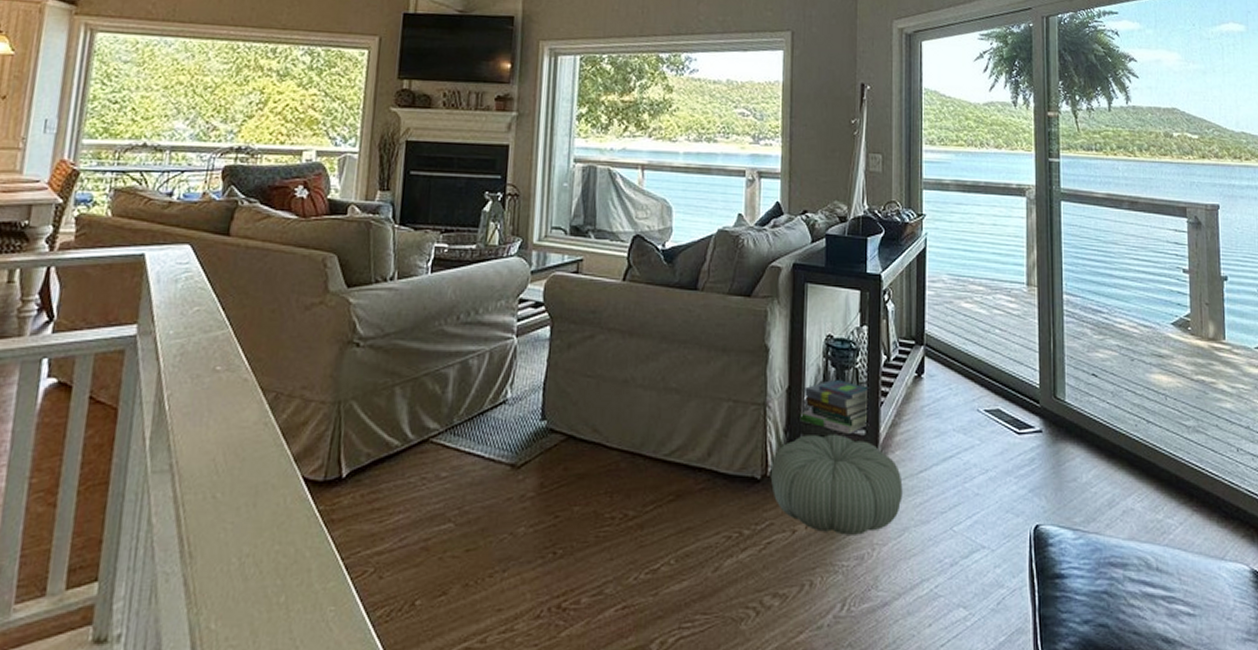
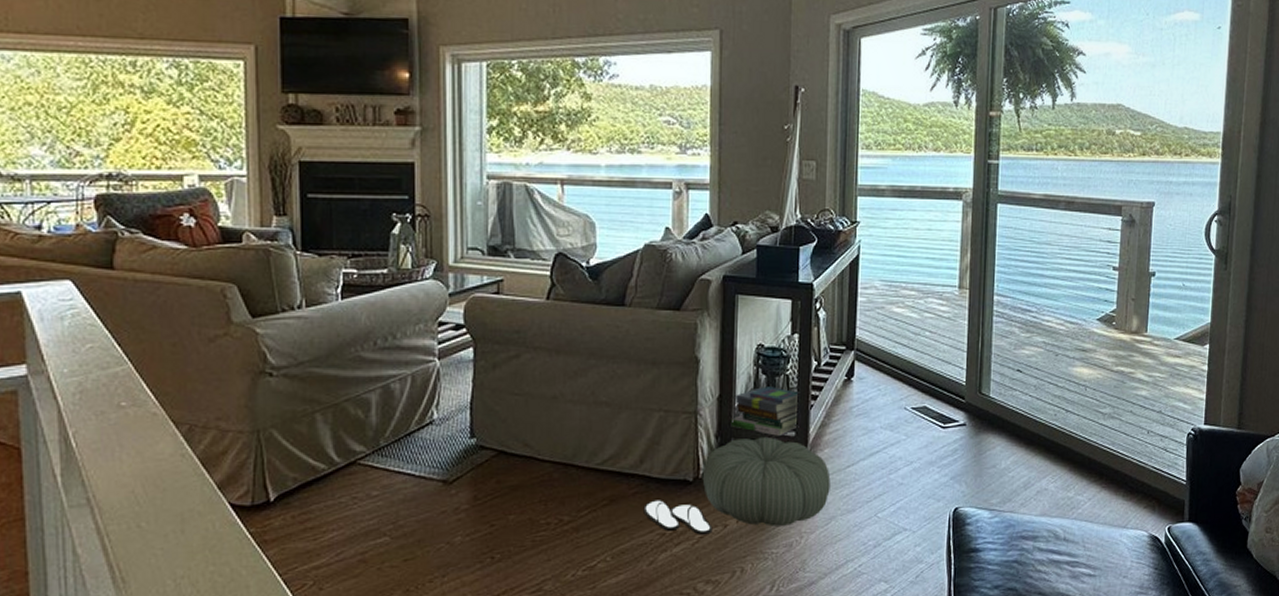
slippers: none [710,498,781,541] -> present [643,500,713,535]

